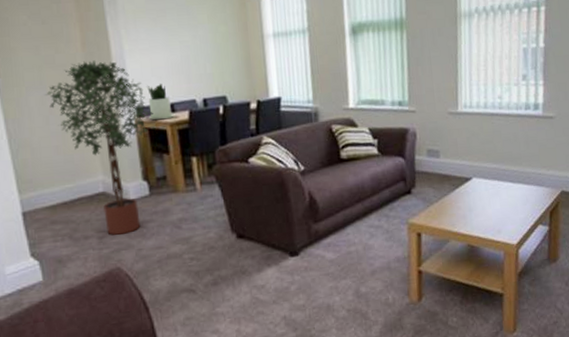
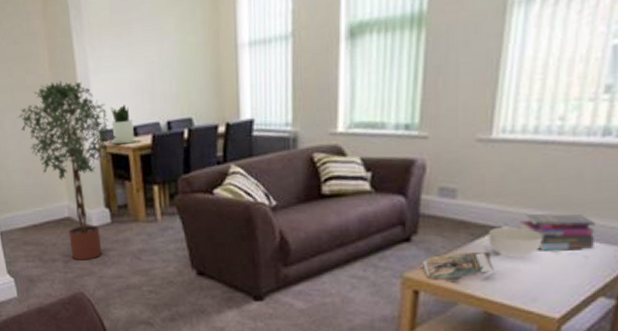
magazine: none [420,198,471,223] -> present [421,251,495,281]
bowl: none [464,177,499,202] -> present [488,226,543,259]
books: none [482,165,531,194] -> present [518,213,596,251]

